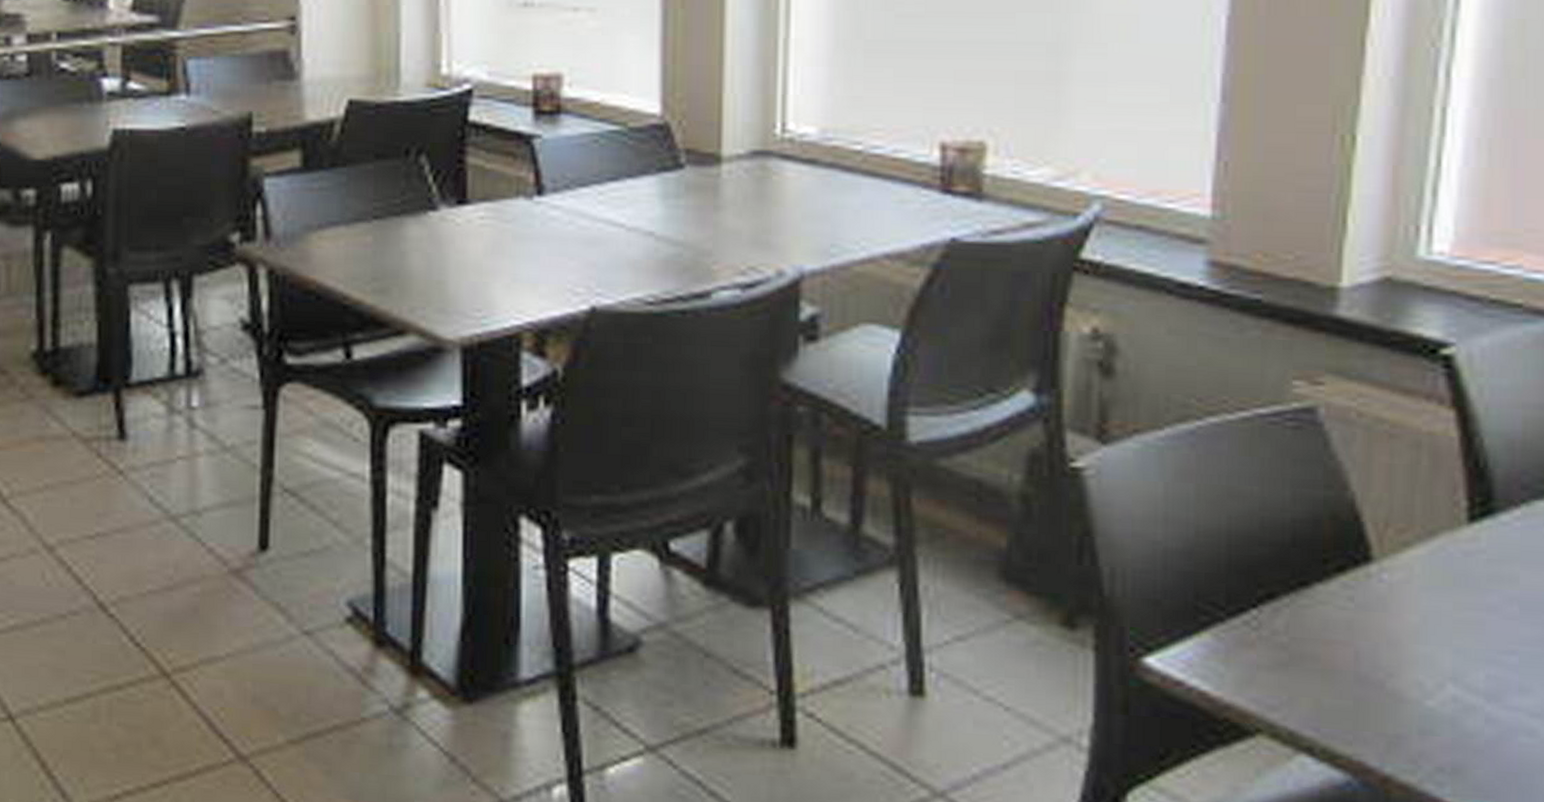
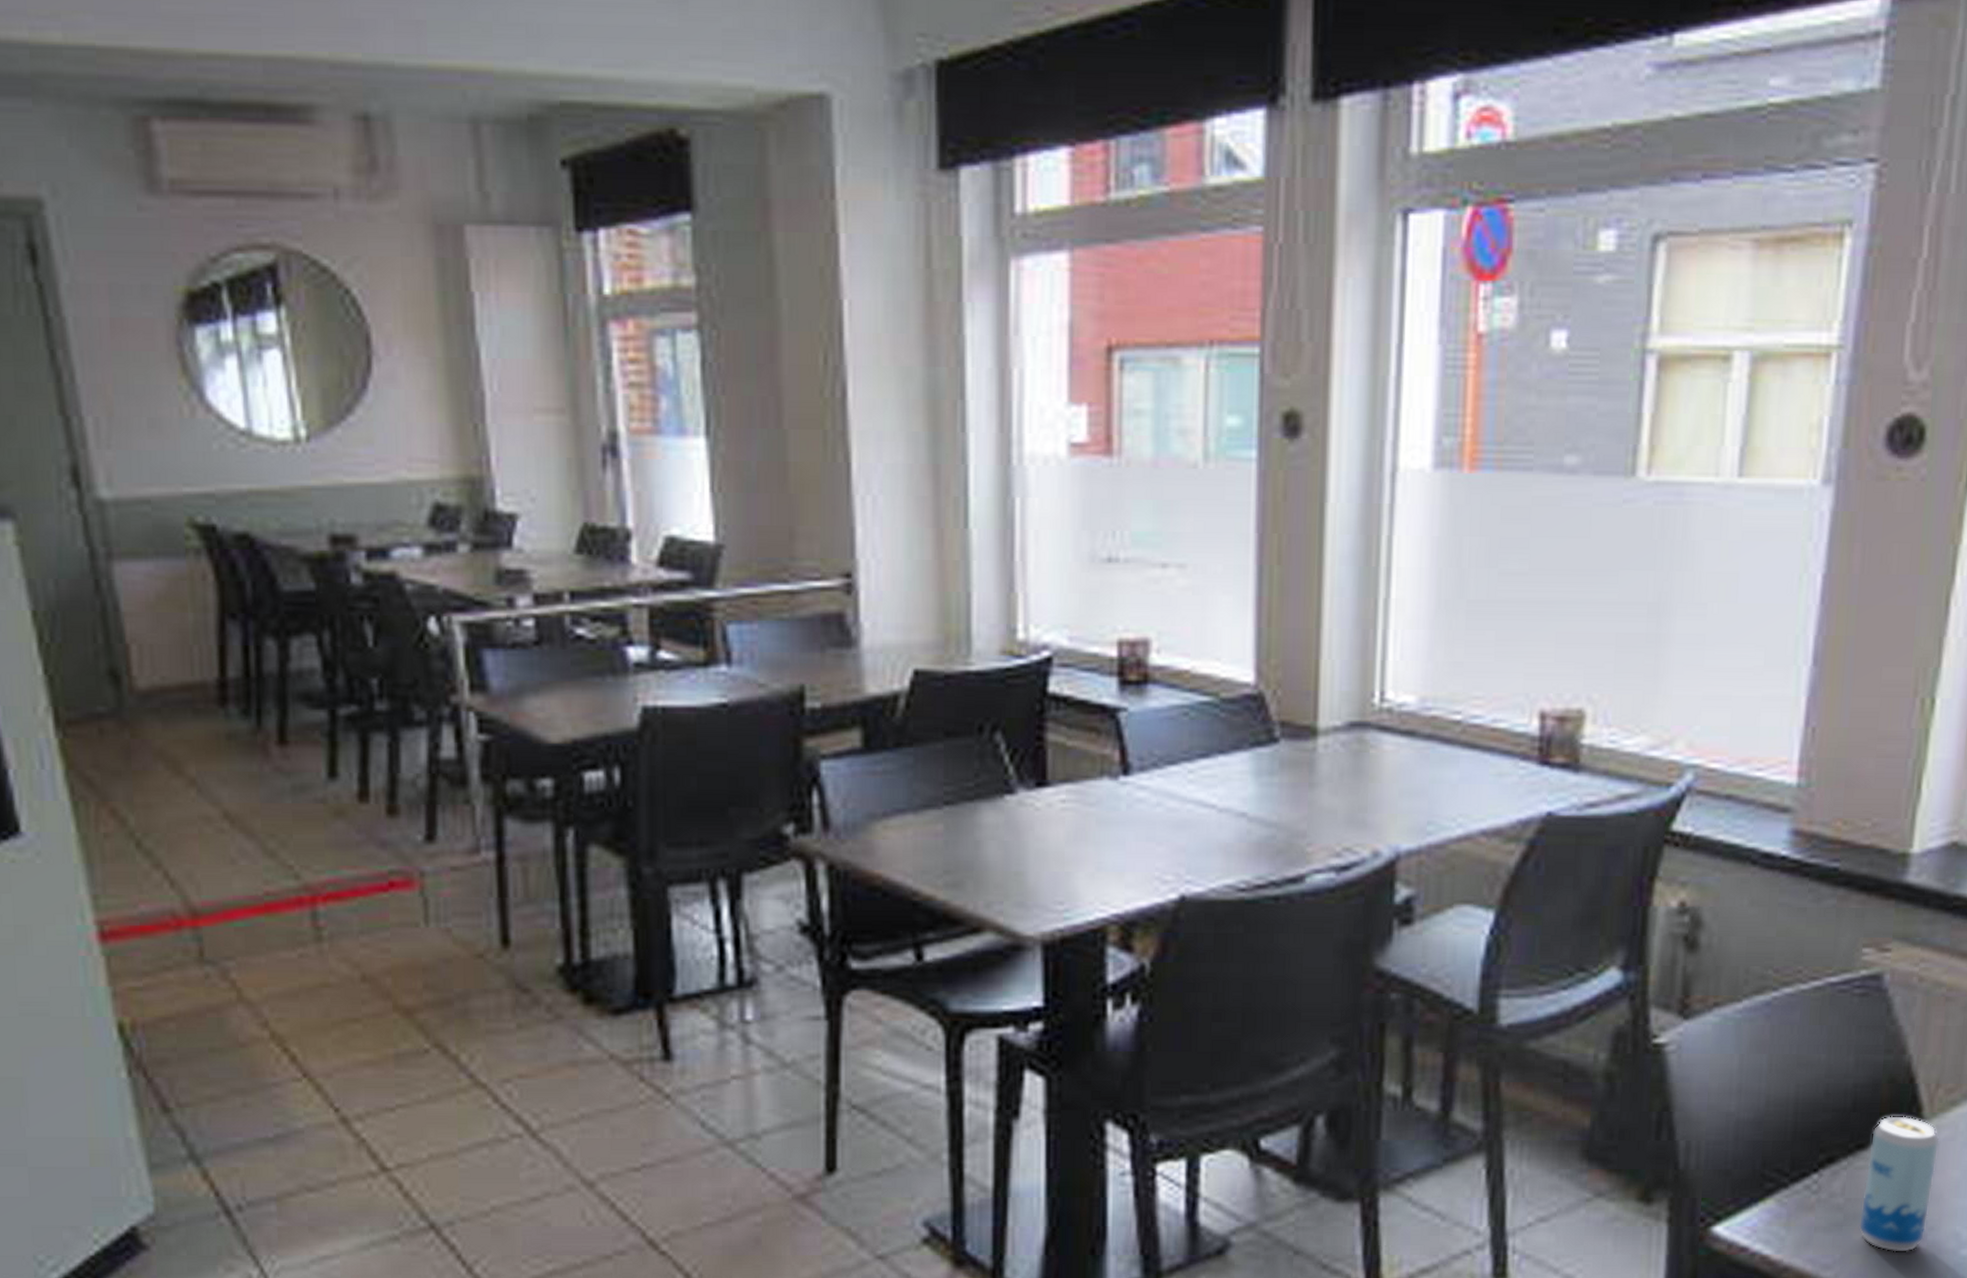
beverage can: none [1306,554,1393,699] -> present [1858,1116,1940,1252]

